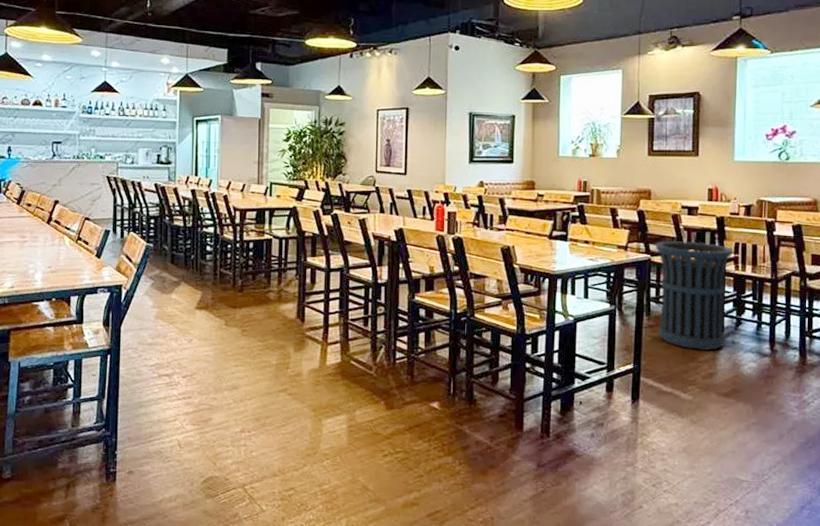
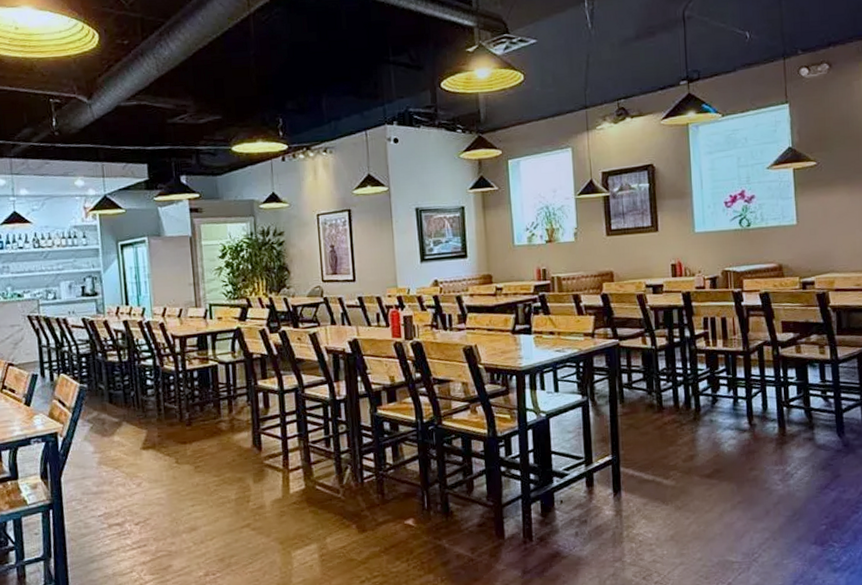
trash can: present [654,241,734,351] -> none [621,320,703,434]

